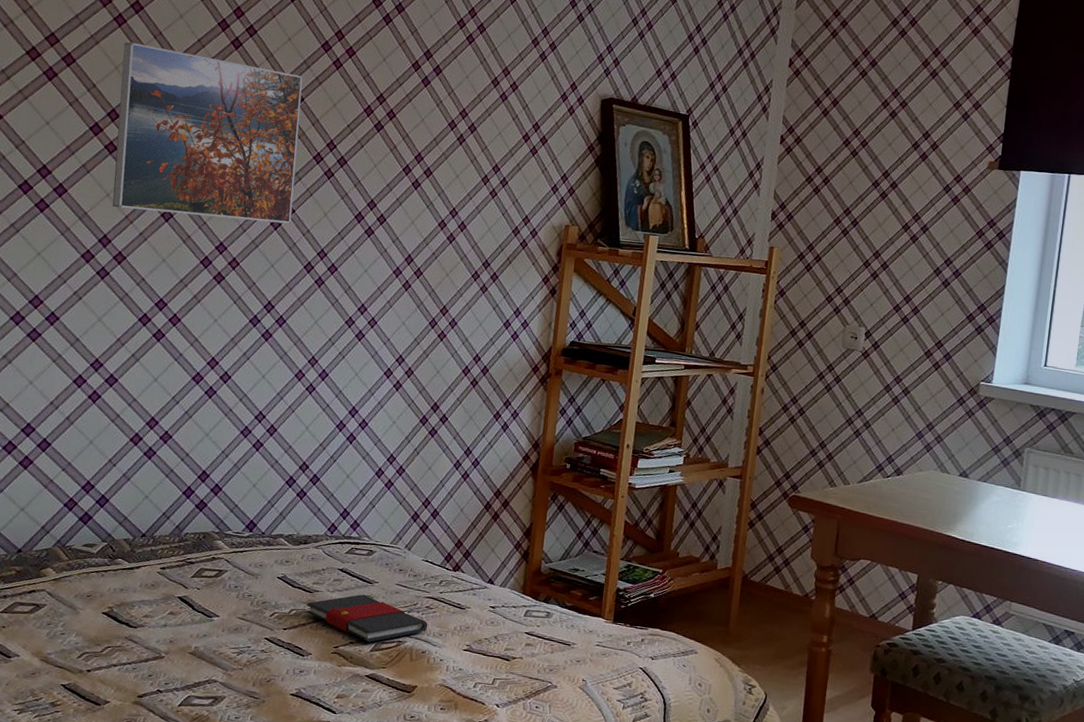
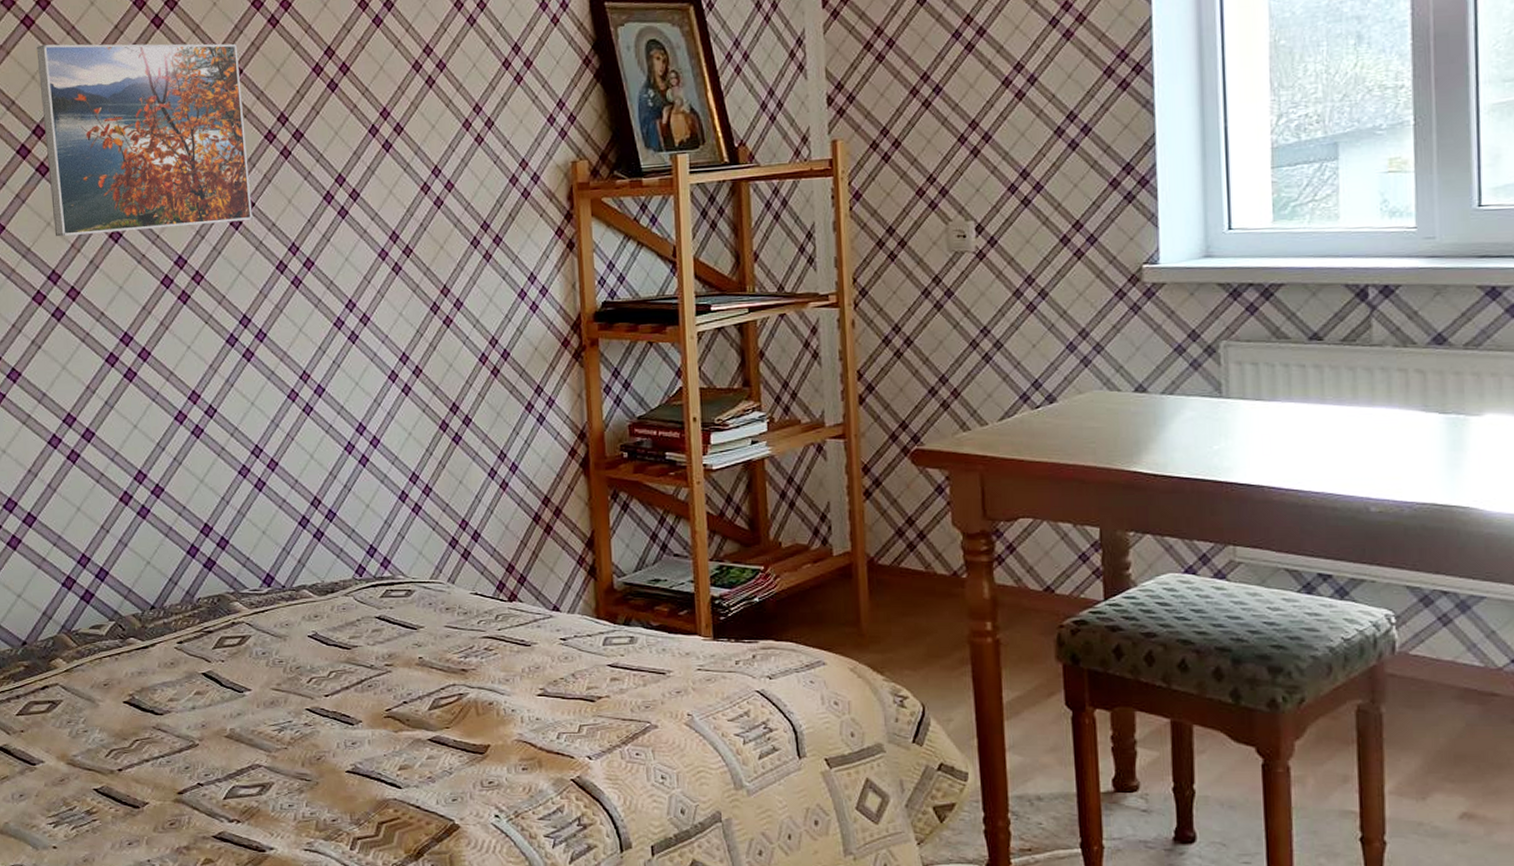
book: present [306,594,428,643] -> none [346,643,491,700]

